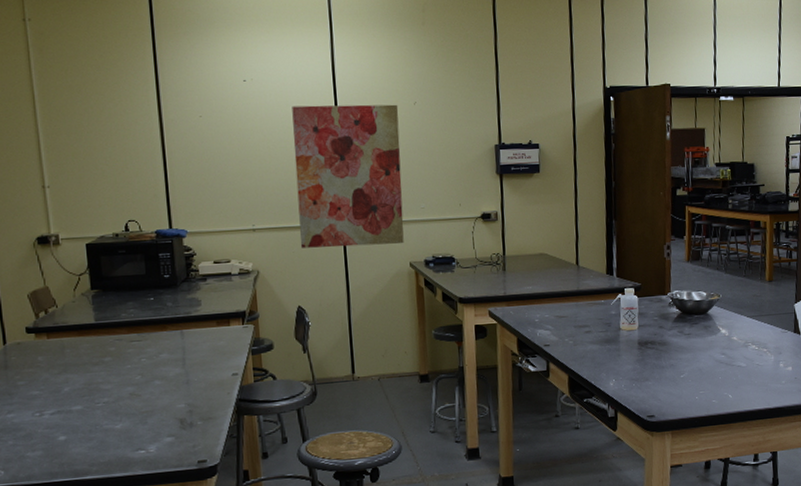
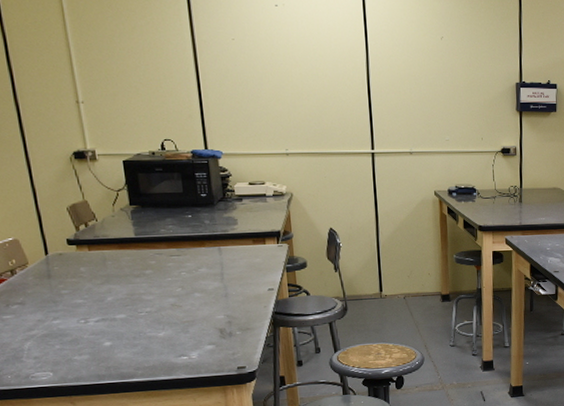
wall art: present [292,104,404,248] -> none [323,34,430,174]

